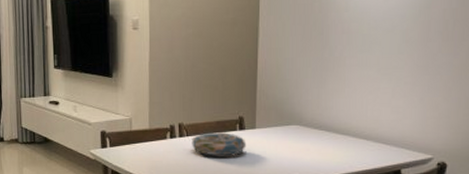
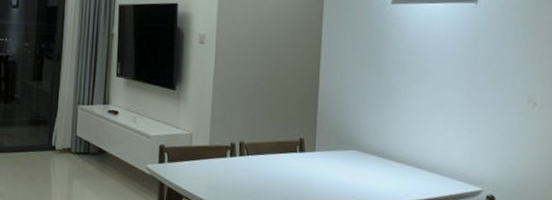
decorative bowl: present [192,131,247,156] -> none [252,152,306,179]

